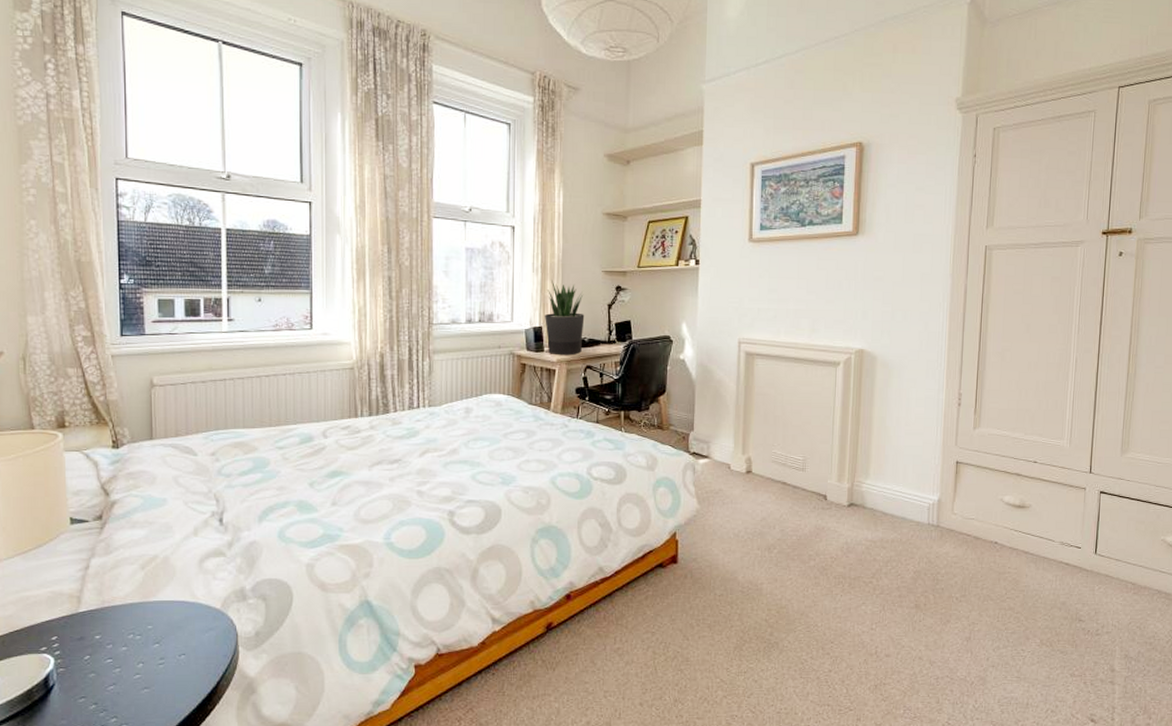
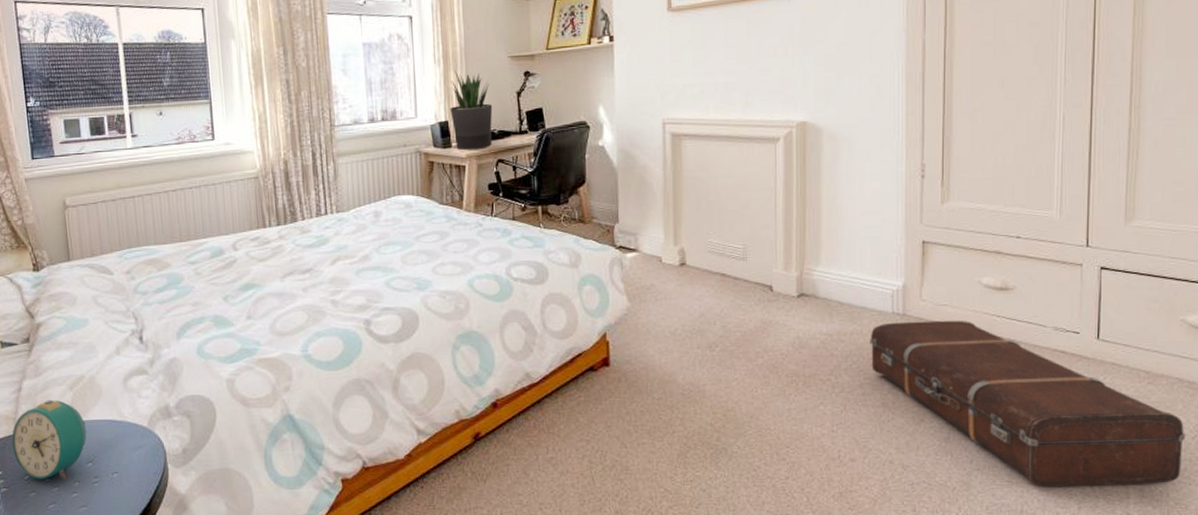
alarm clock: none [73,578,156,662] -> present [11,399,87,481]
suitcase: none [907,532,1161,682] -> present [870,320,1185,487]

